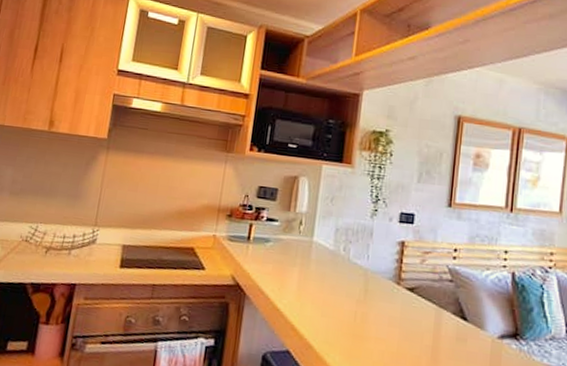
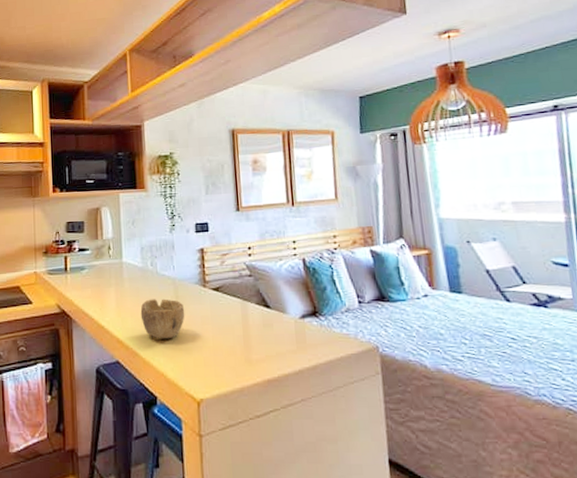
bowl: none [322,287,373,336] -> present [140,299,185,339]

